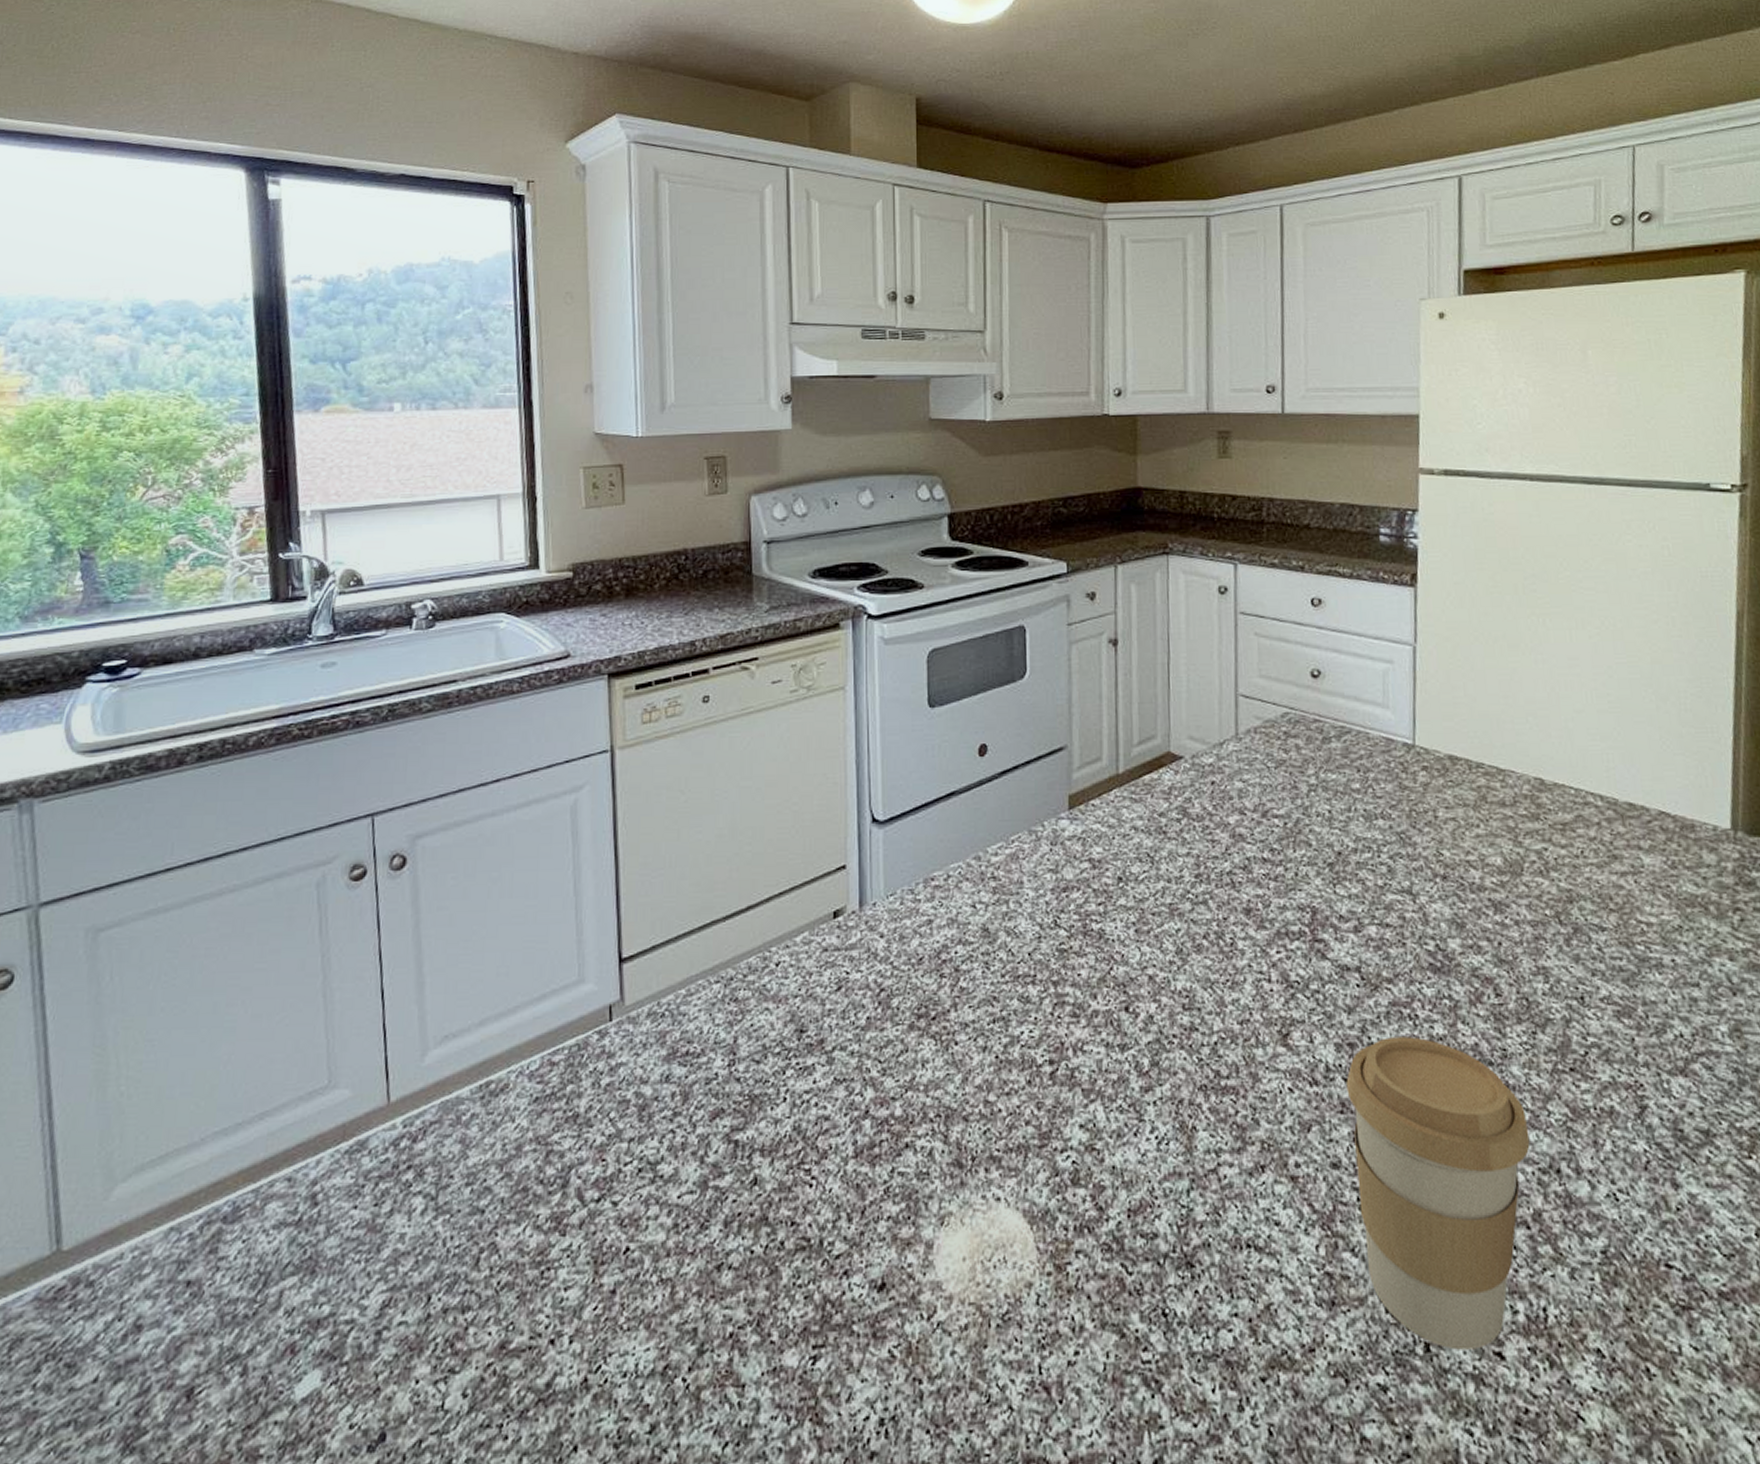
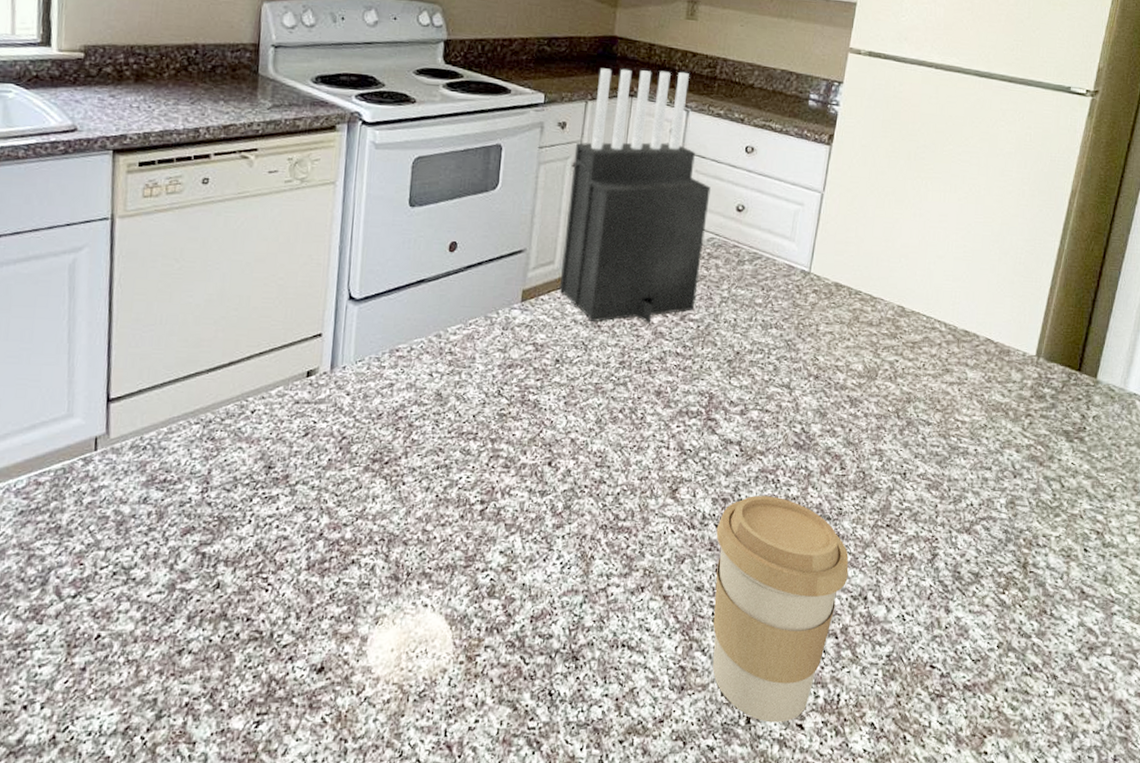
knife block: none [1108,519,1278,828] -> present [559,68,711,323]

